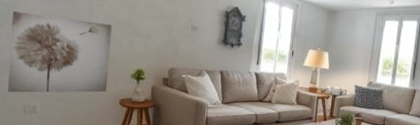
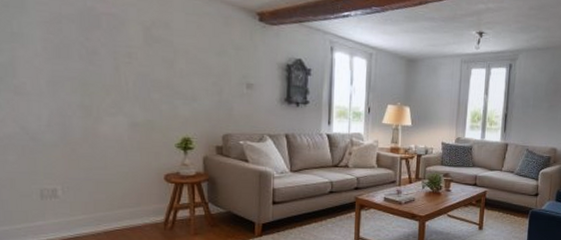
wall art: present [8,11,112,93] -> none [11,74,147,175]

